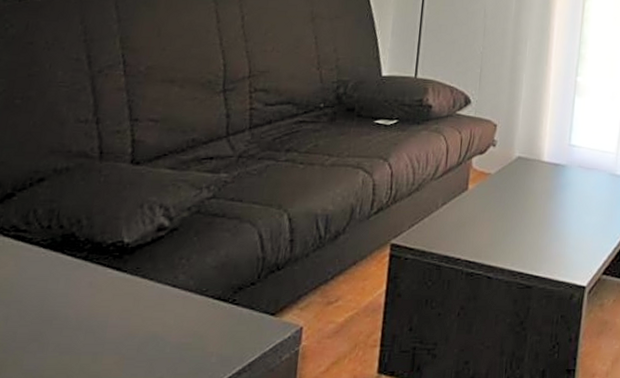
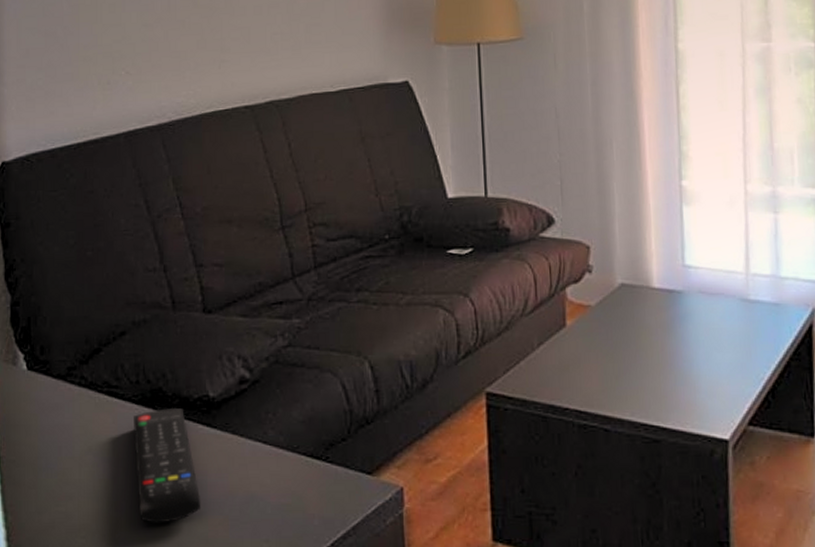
remote control: none [28,253,98,364] -> present [134,408,201,524]

